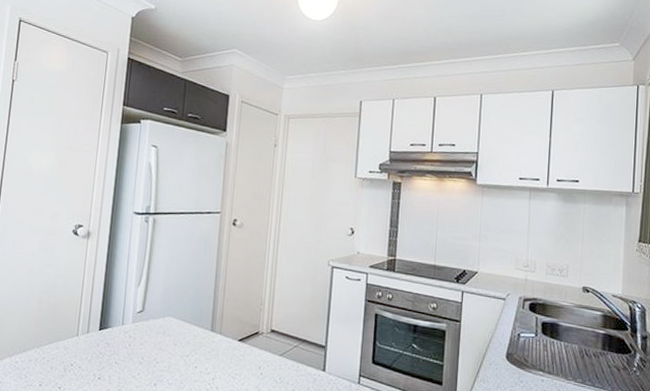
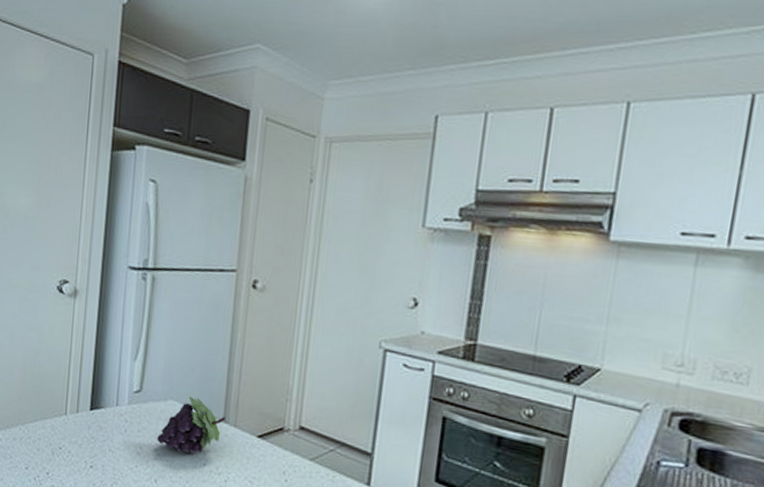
fruit: none [156,312,214,359] -> present [157,396,227,454]

